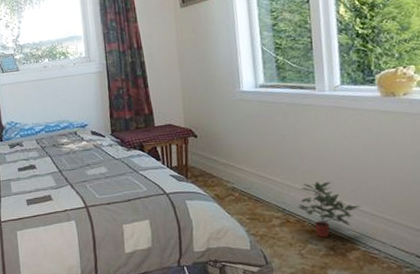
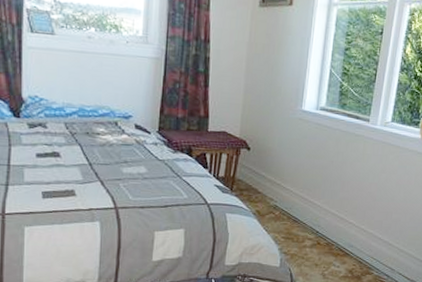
potted plant: present [297,181,361,237] -> none [329,210,382,261]

